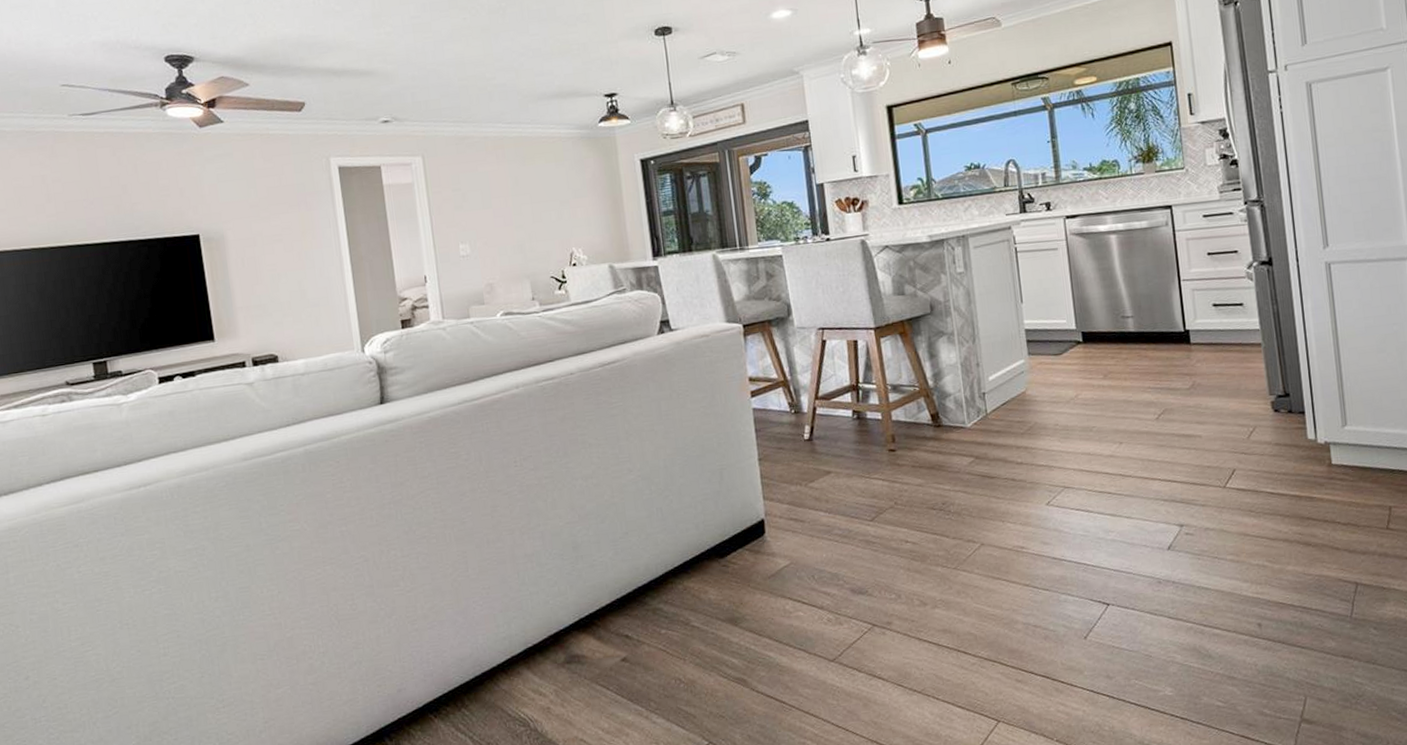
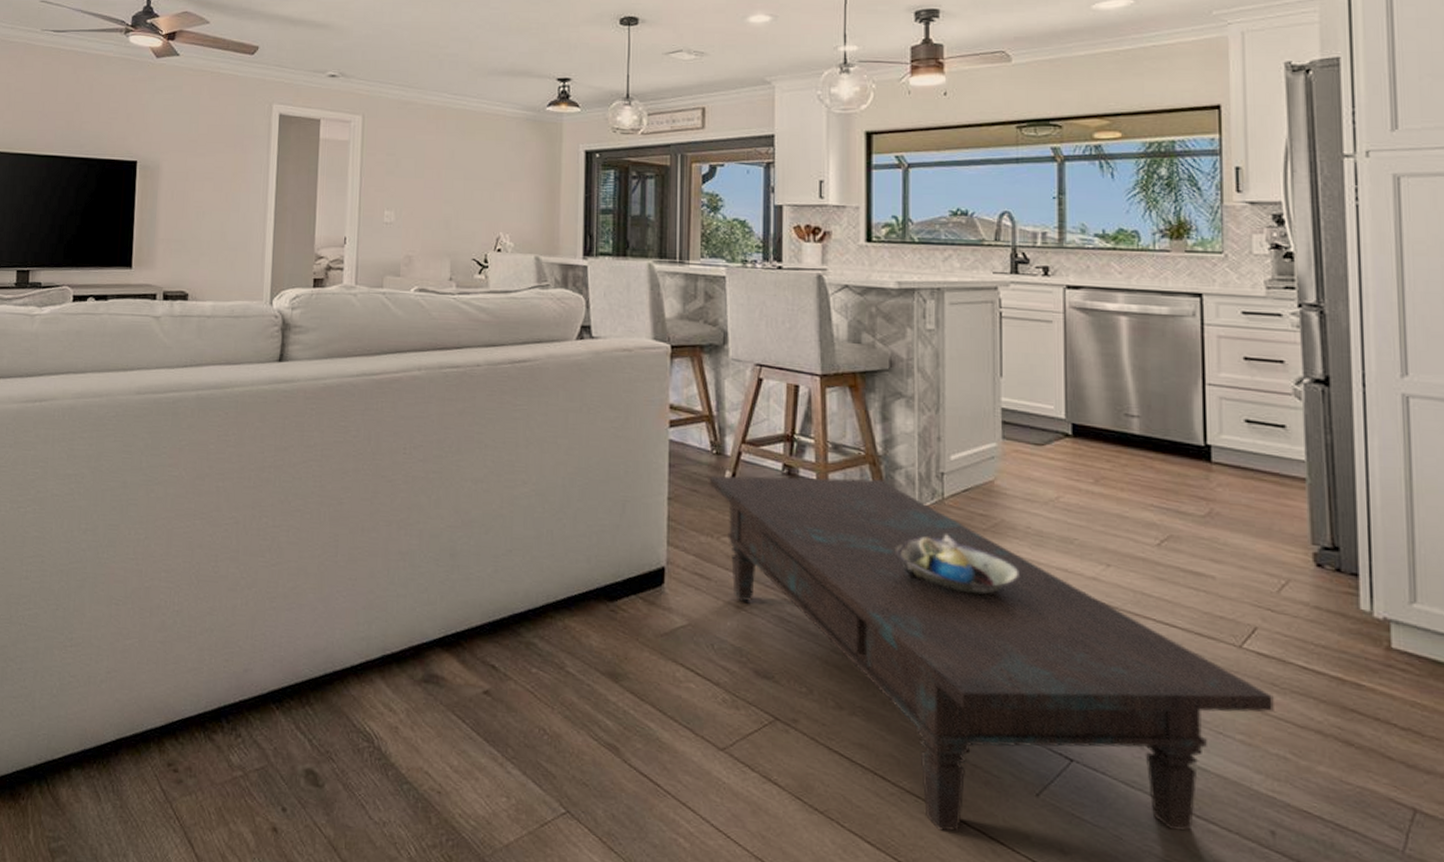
coffee table: none [791,408,1253,684] -> present [709,475,1274,831]
decorative bowl: none [953,443,1054,489] -> present [896,534,1019,594]

